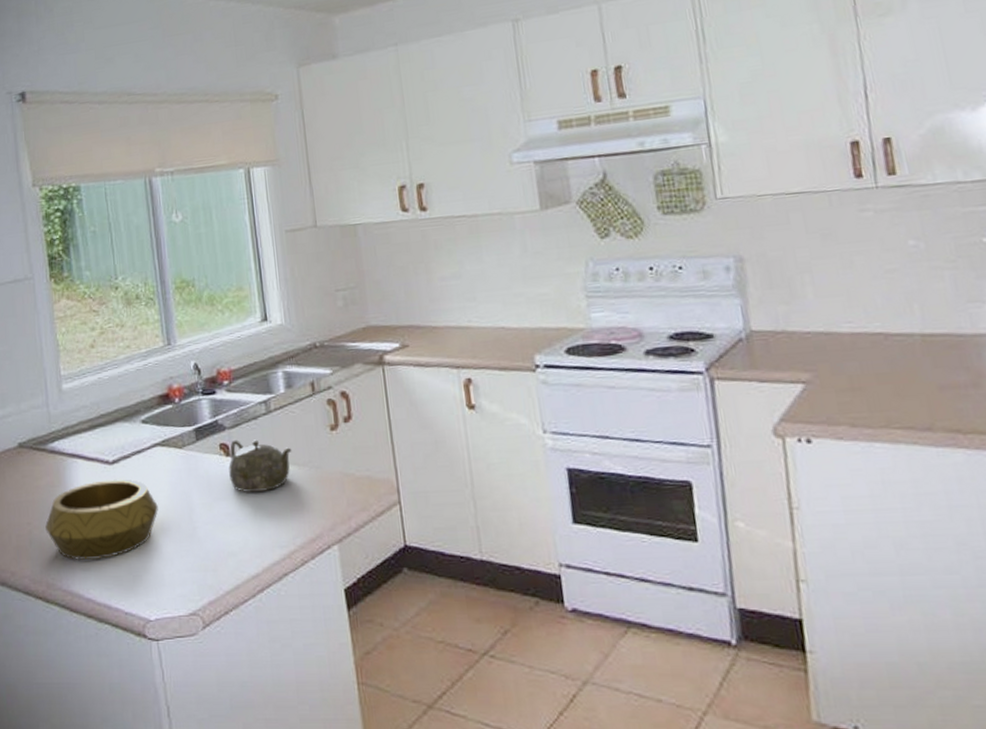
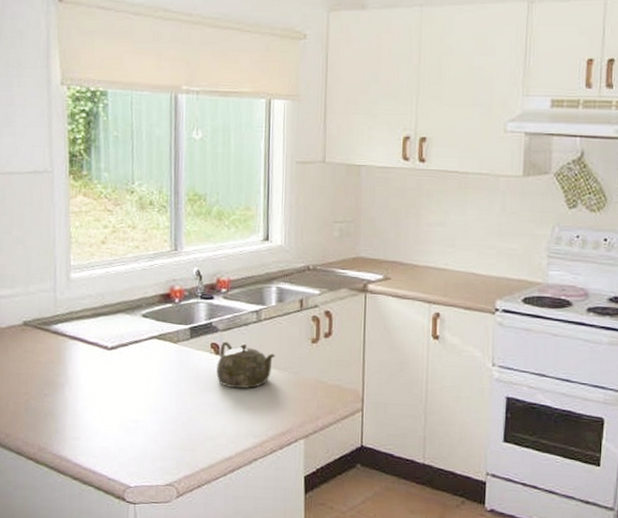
decorative bowl: present [45,479,158,560] -> none [42,363,149,432]

